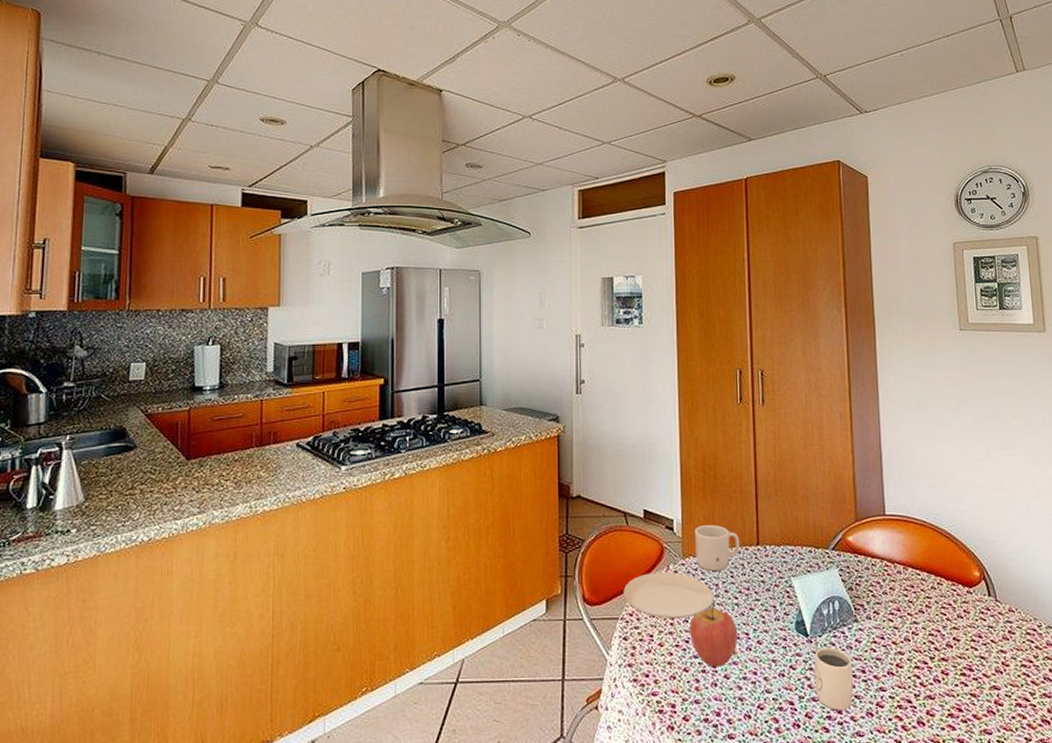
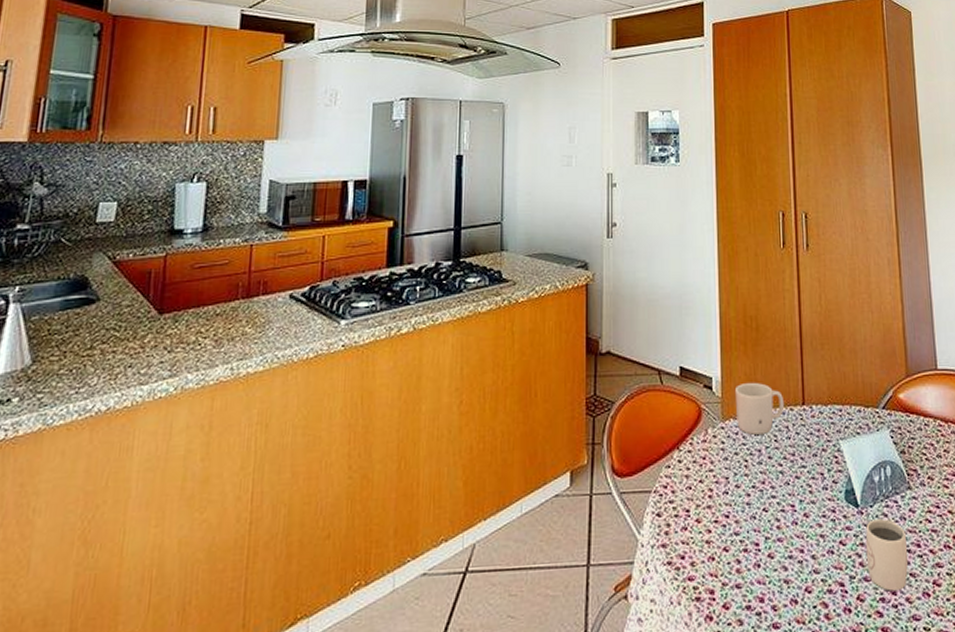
plate: present [623,572,713,620] -> none [656,437,756,491]
fruit: present [690,600,738,668] -> none [730,468,783,546]

